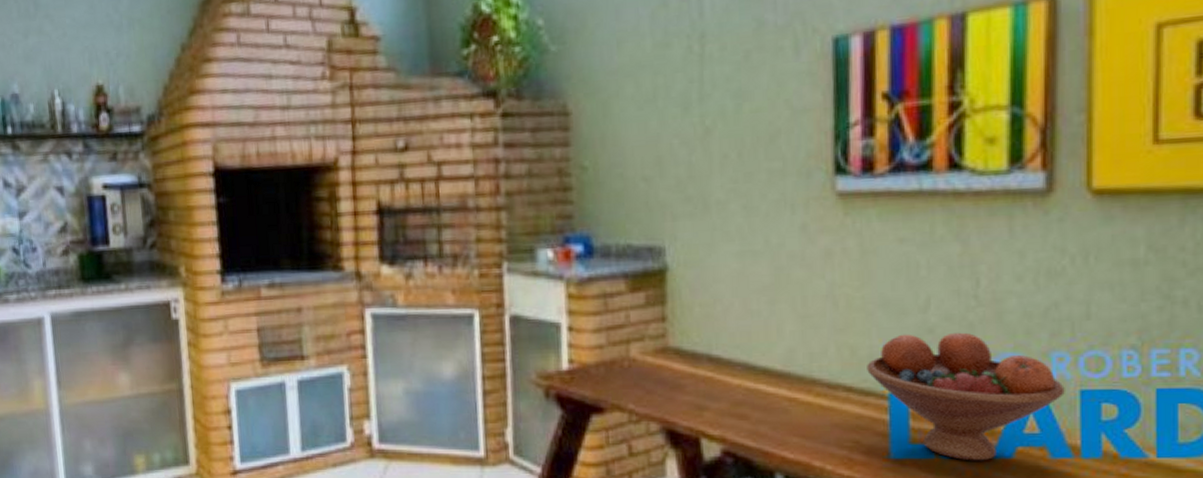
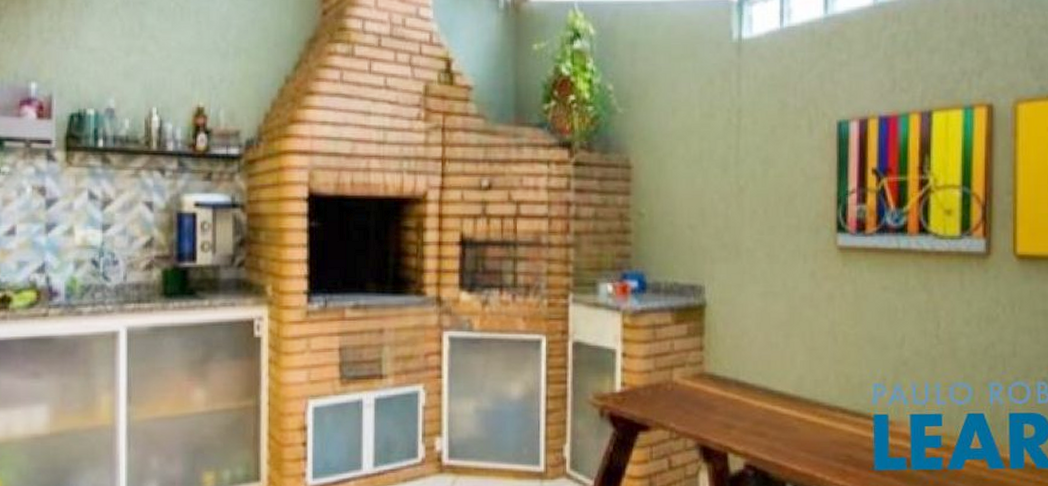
fruit bowl: present [867,332,1065,461] -> none [858,365,999,472]

